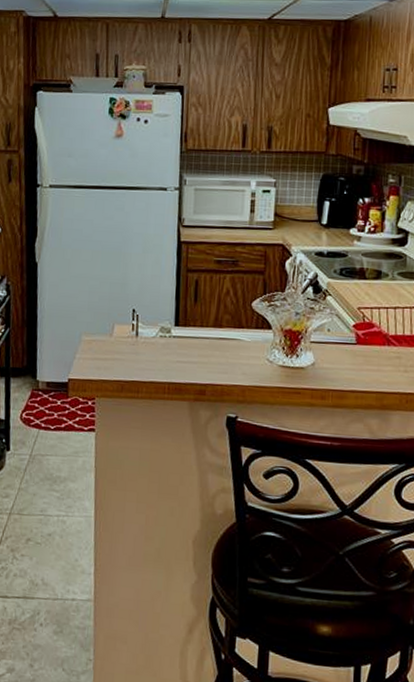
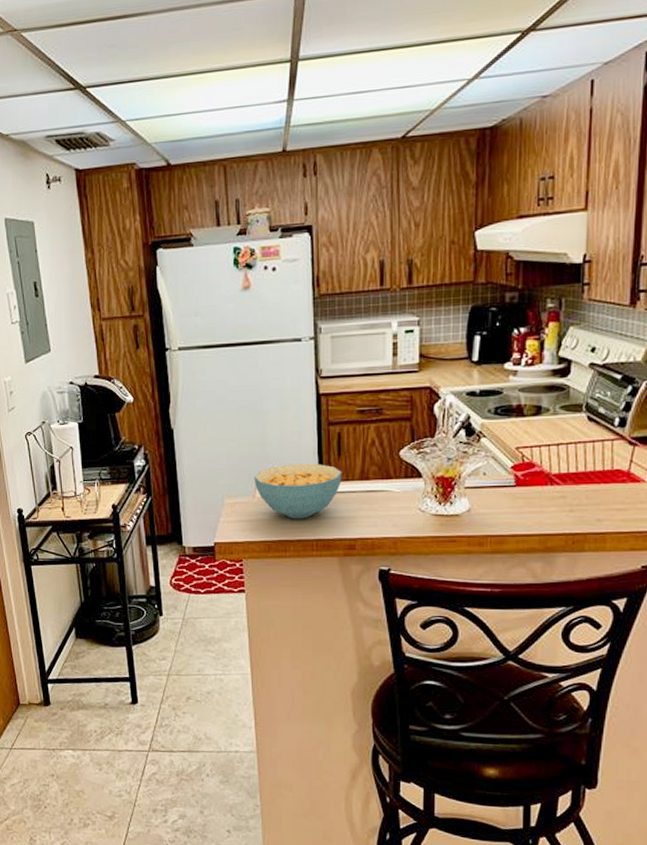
cereal bowl: none [112,306,197,361] -> present [254,464,342,519]

